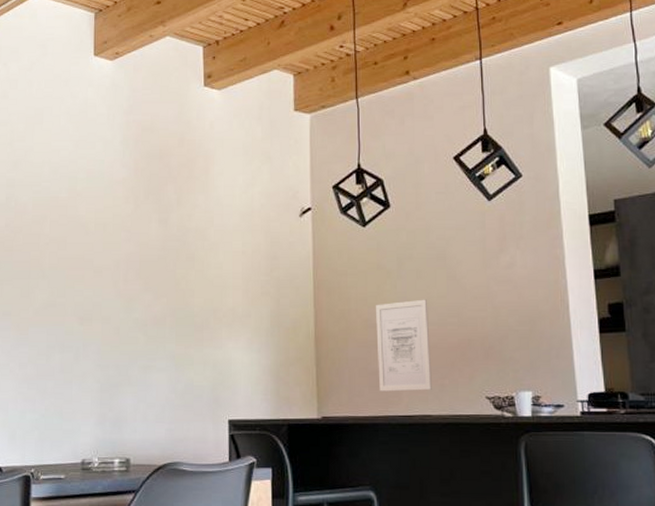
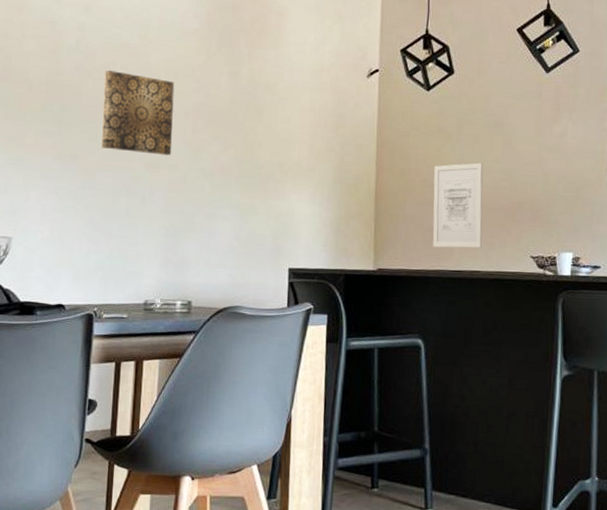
wall art: none [33,224,104,308] -> present [101,70,175,155]

